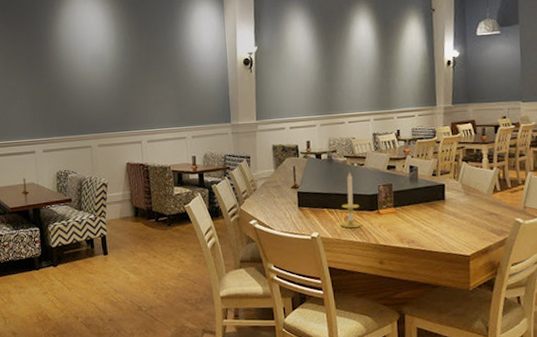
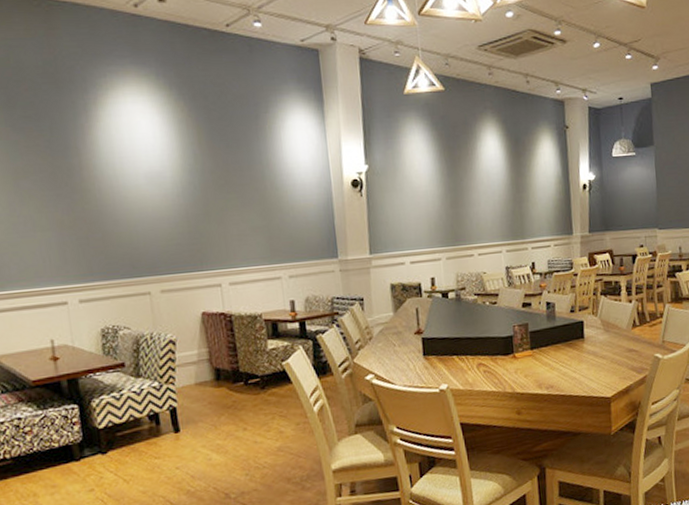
candle: present [340,172,361,229] -> none [472,311,496,377]

